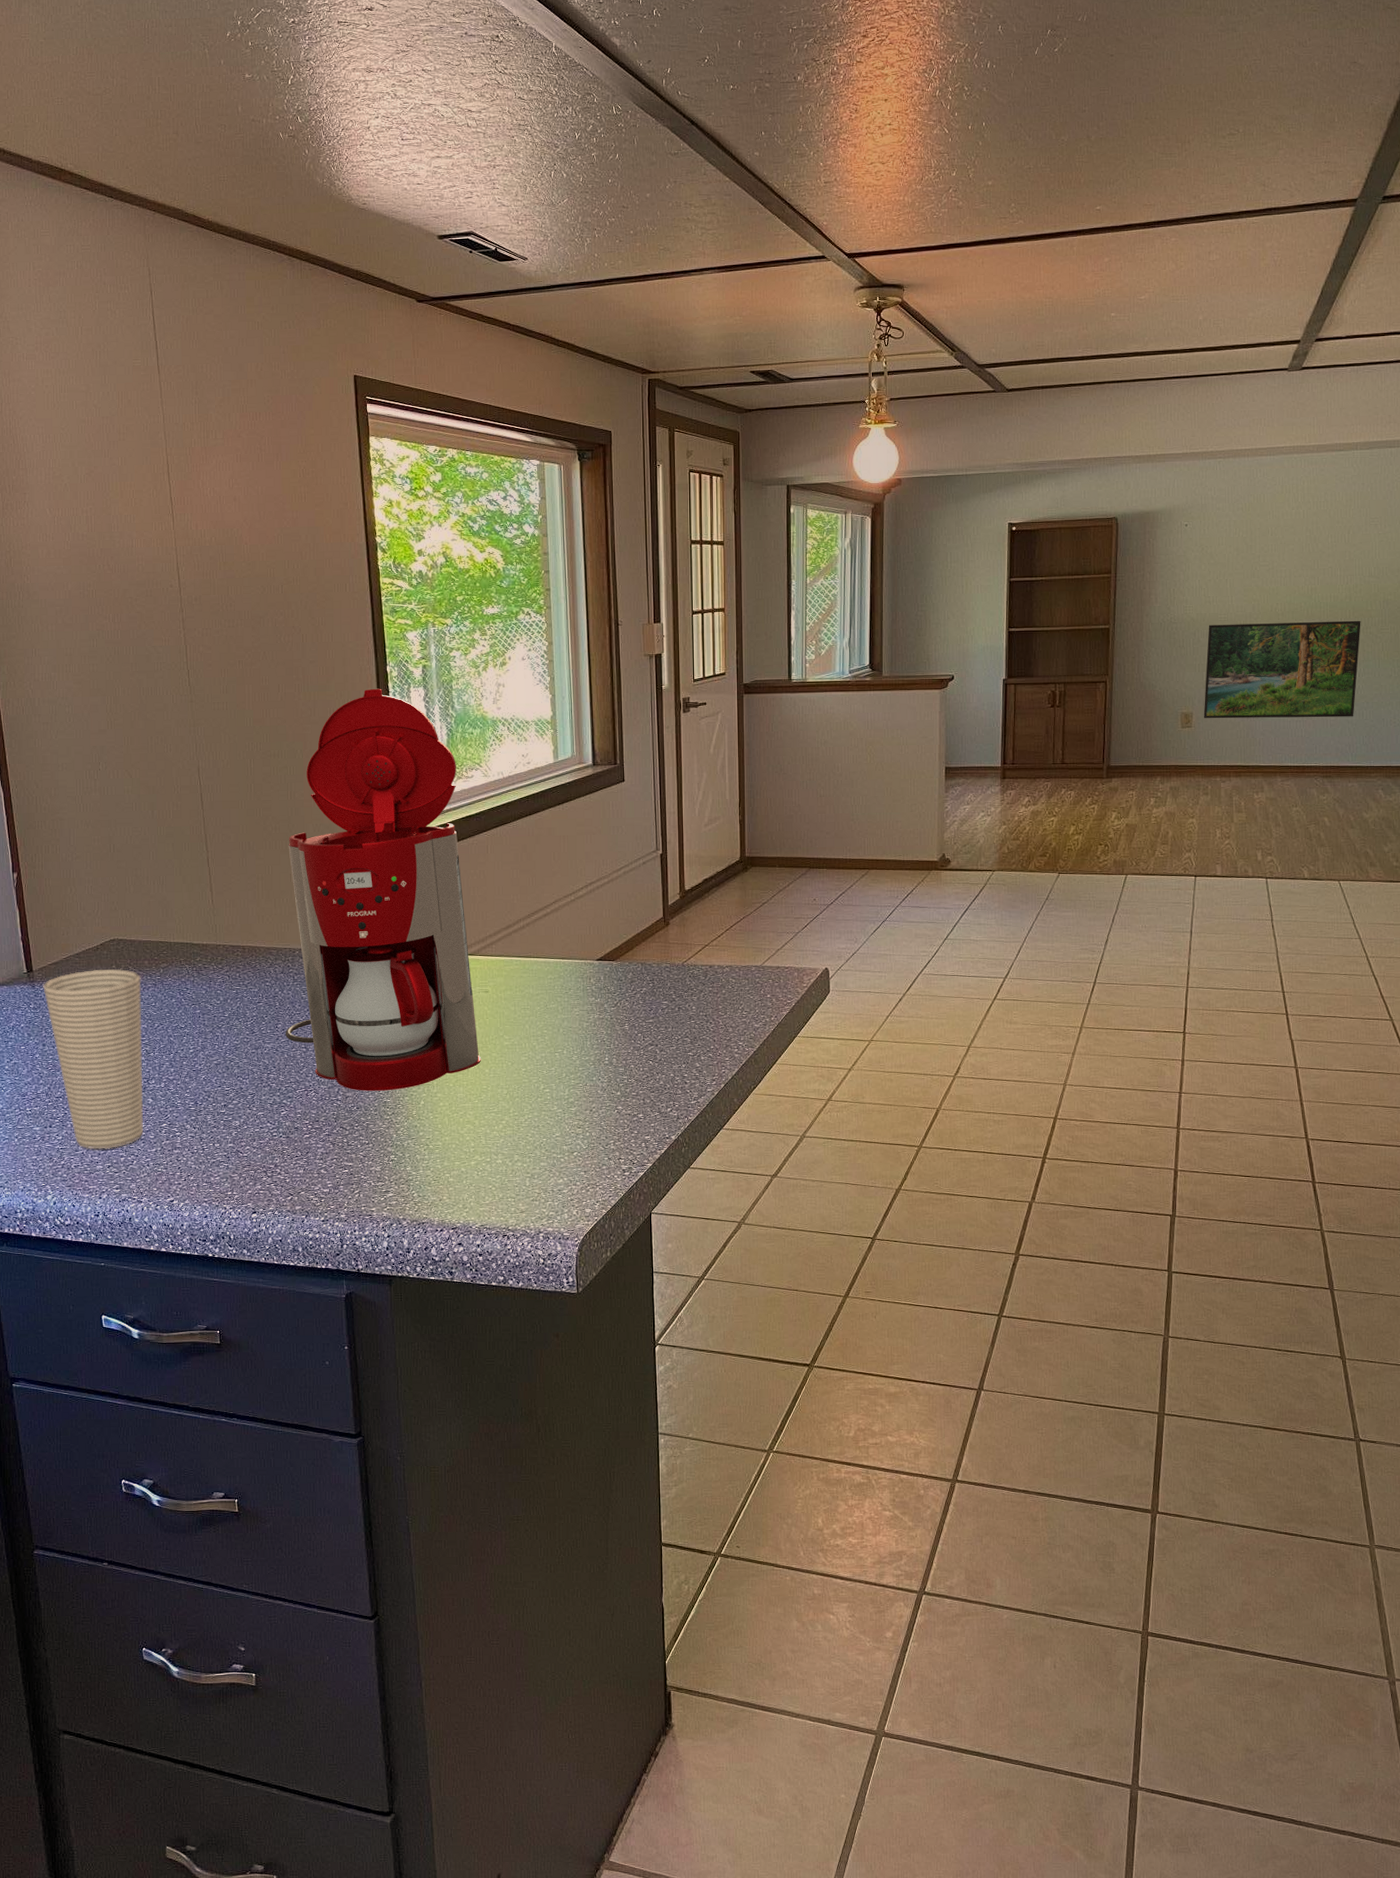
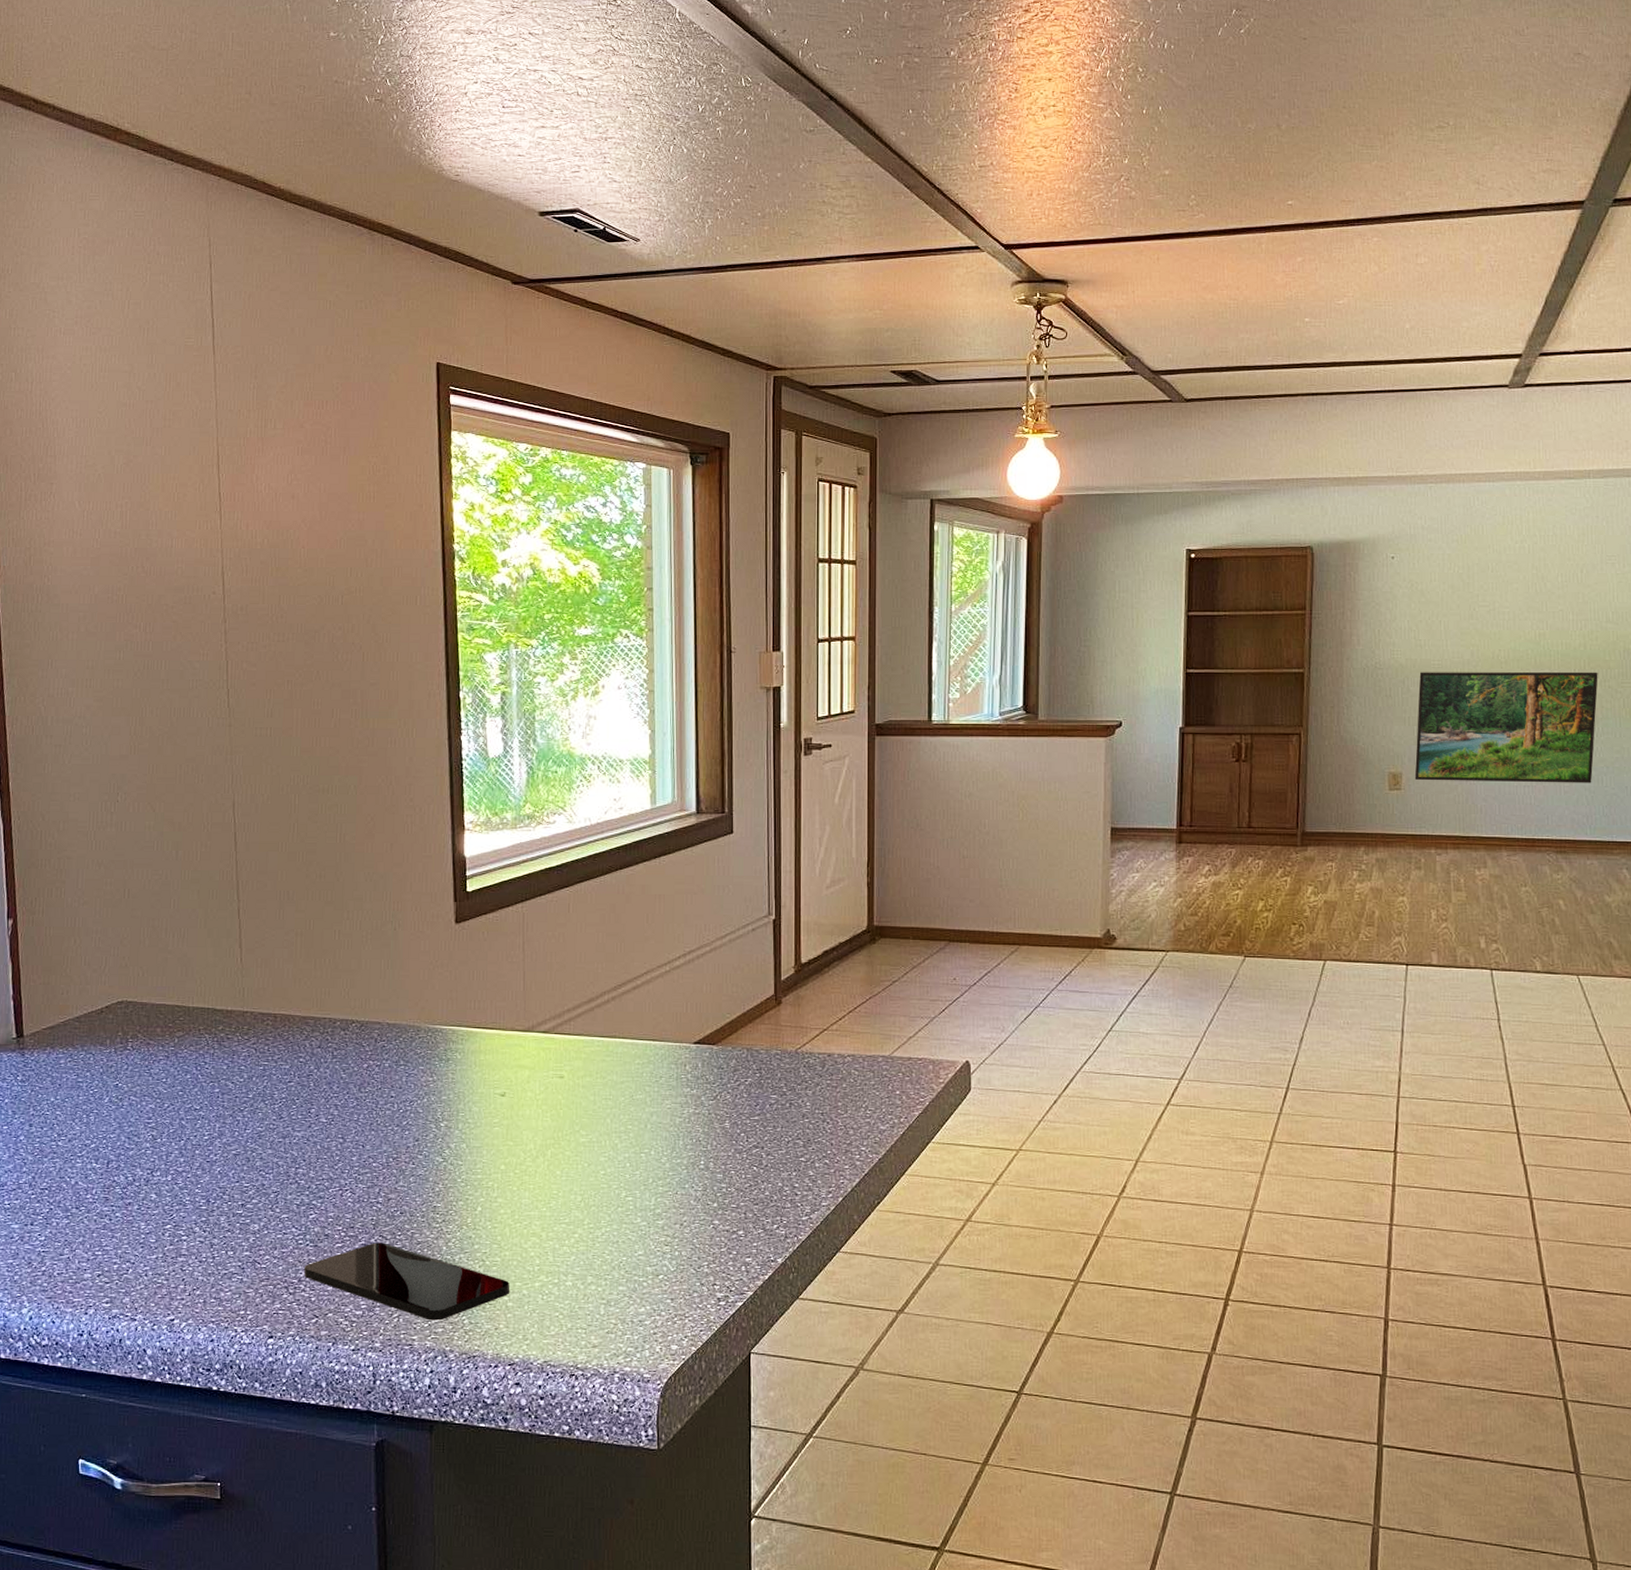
cup: present [43,968,144,1150] -> none [34,1036,152,1254]
smartphone: none [279,1133,451,1195] -> present [304,1242,510,1321]
coffee maker: present [285,688,481,1091] -> none [319,717,552,1193]

